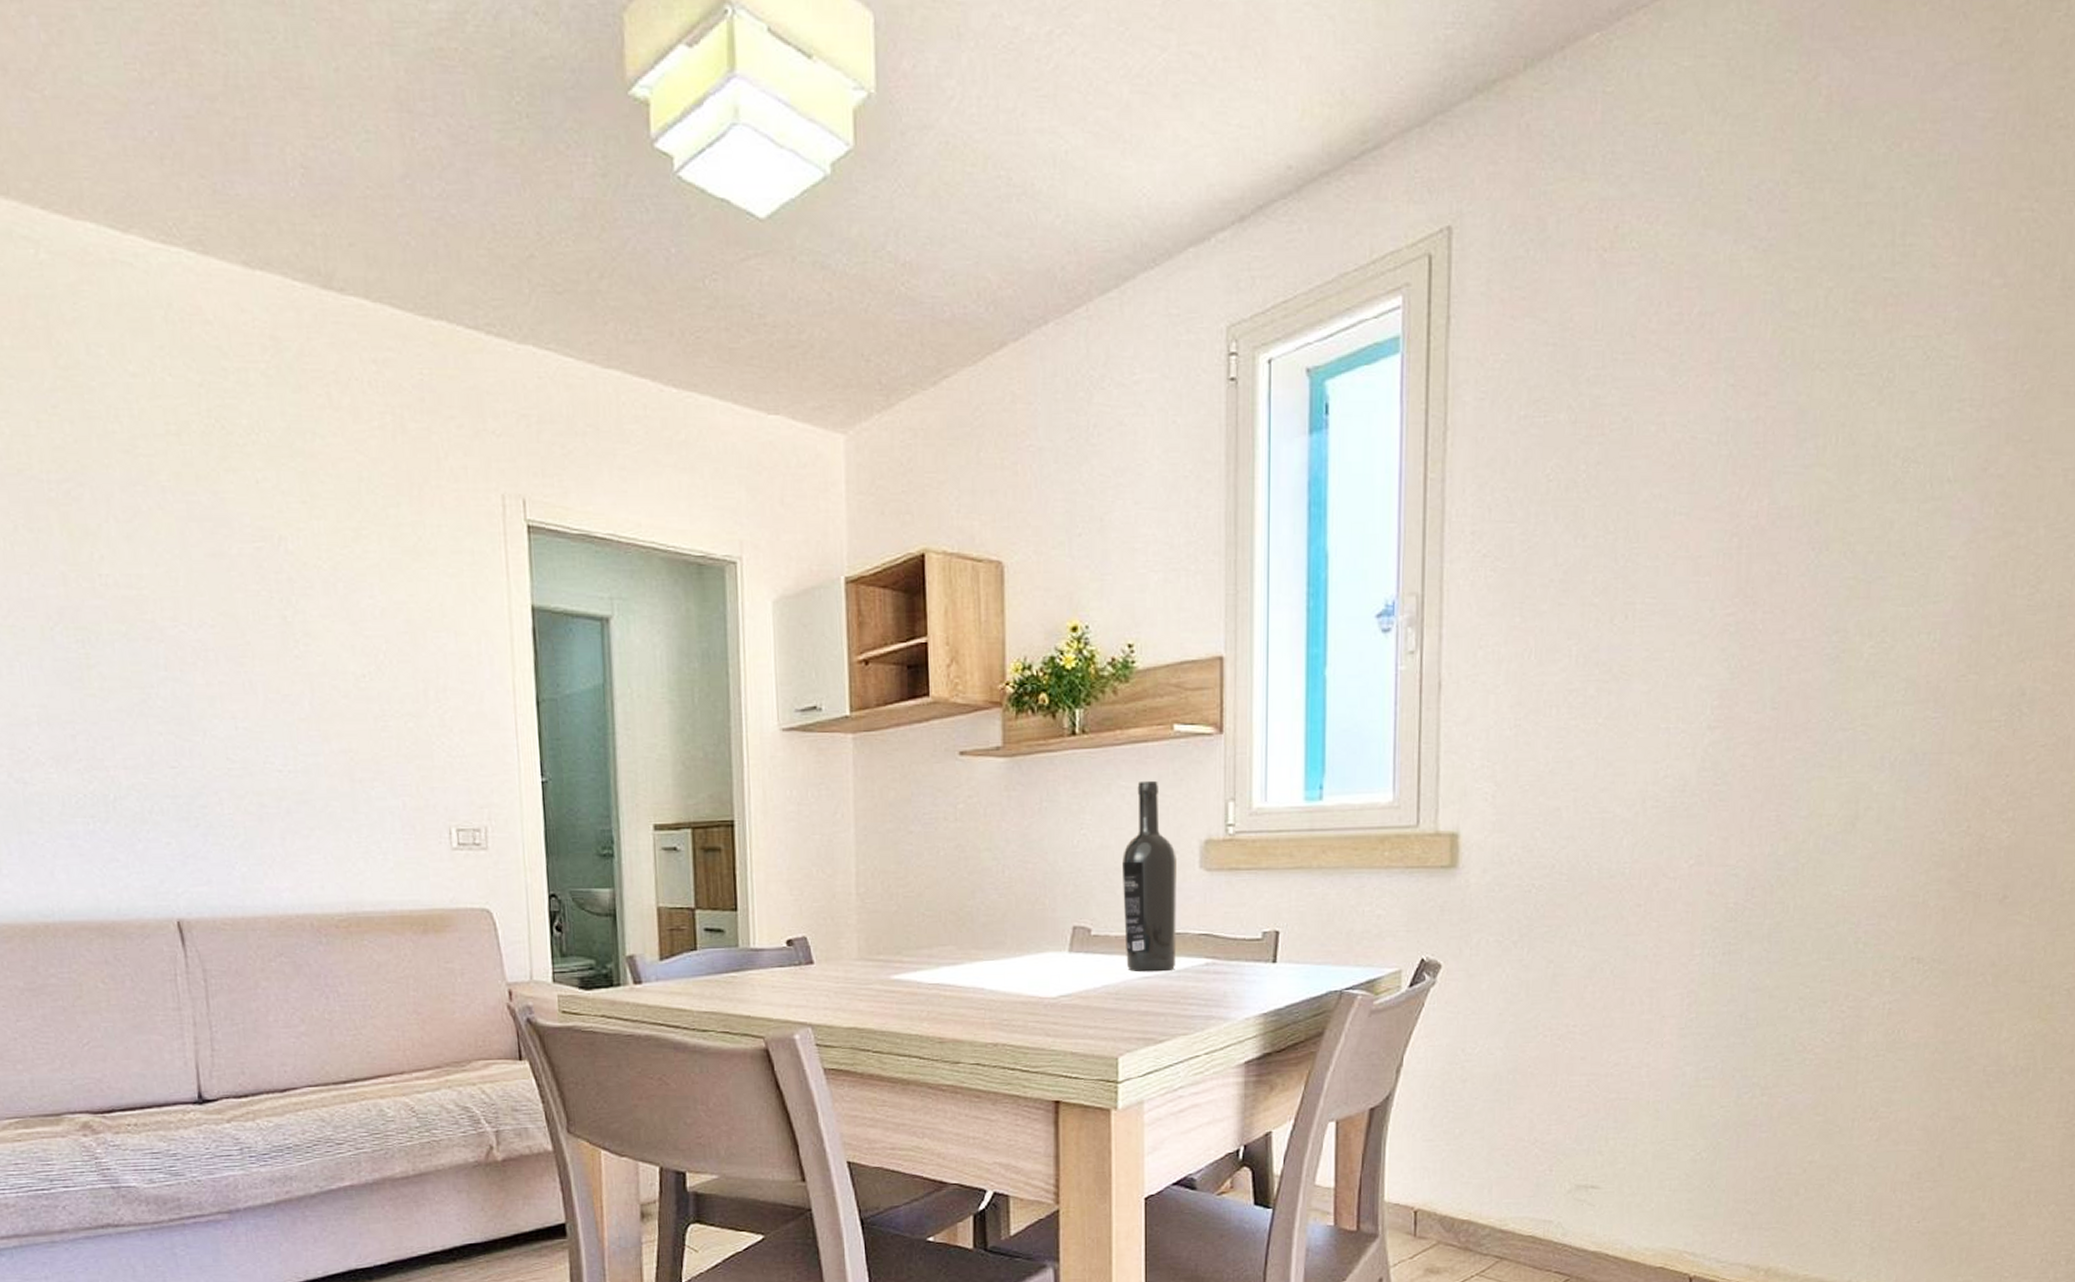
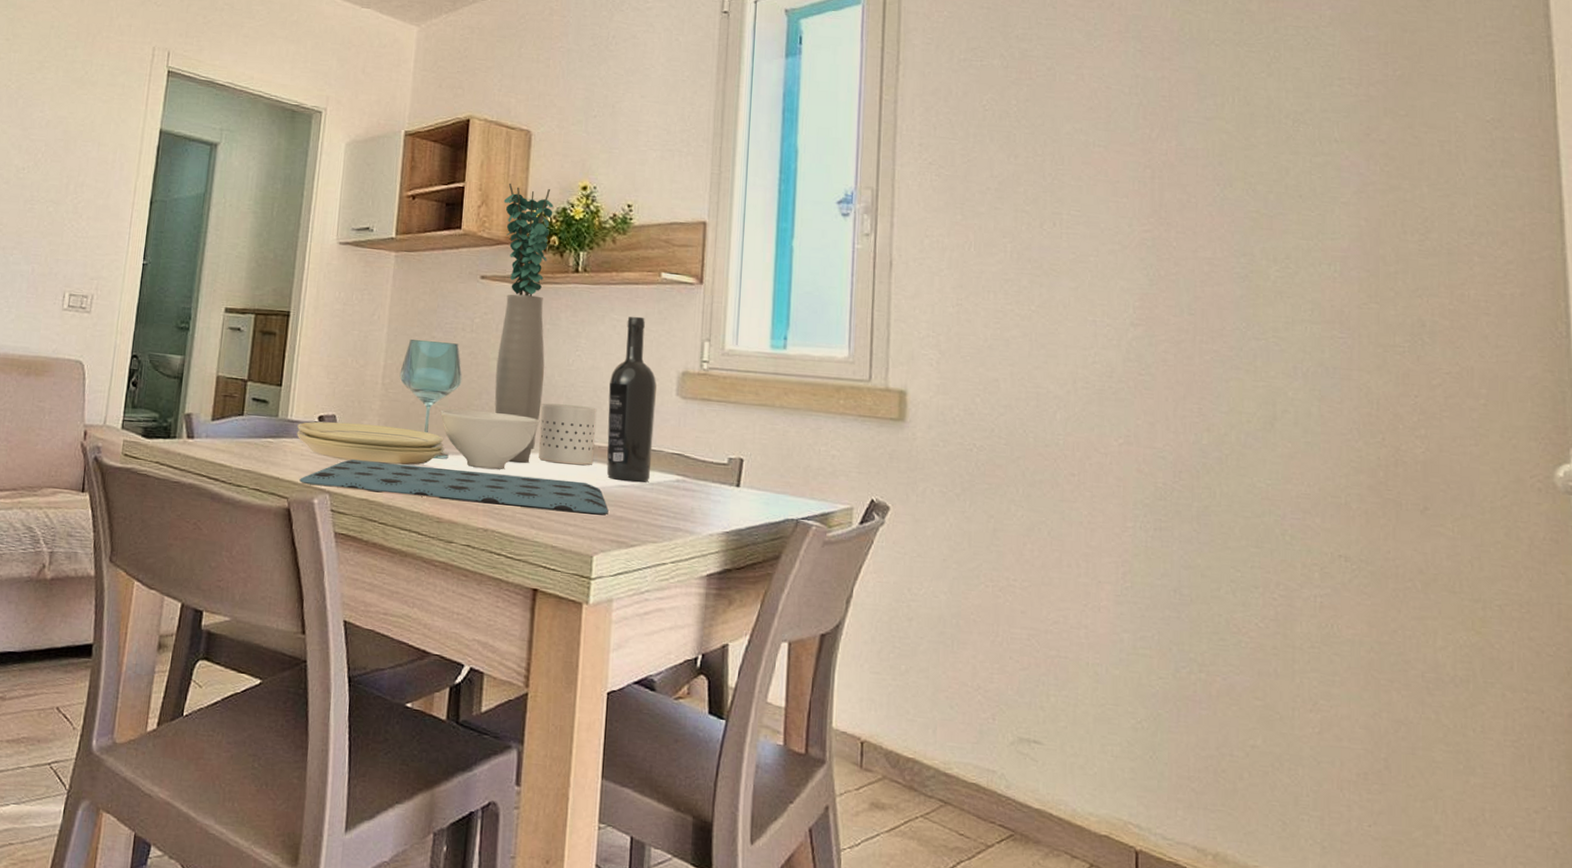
plate: none [763,942,939,987] -> present [297,421,445,465]
placemat: none [774,978,1132,1020] -> present [299,459,609,515]
wine glass: none [876,836,950,972] -> present [399,339,463,459]
bowl: none [929,911,1046,977] -> present [440,409,540,470]
vase: none [977,631,1047,966] -> present [494,182,554,463]
mug: none [1045,892,1111,961] -> present [538,403,597,466]

